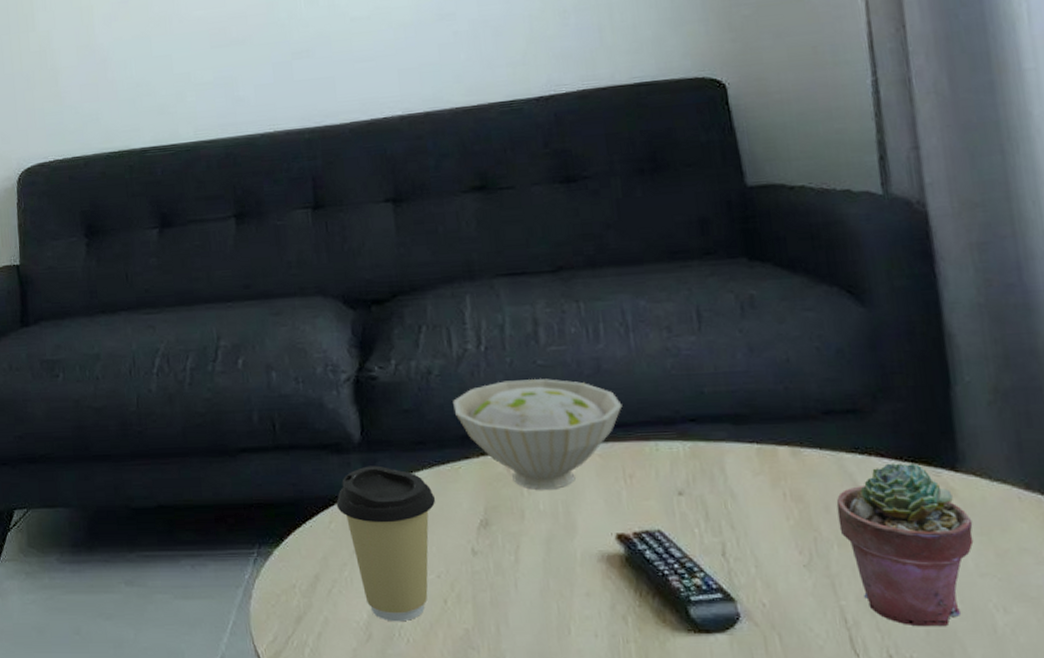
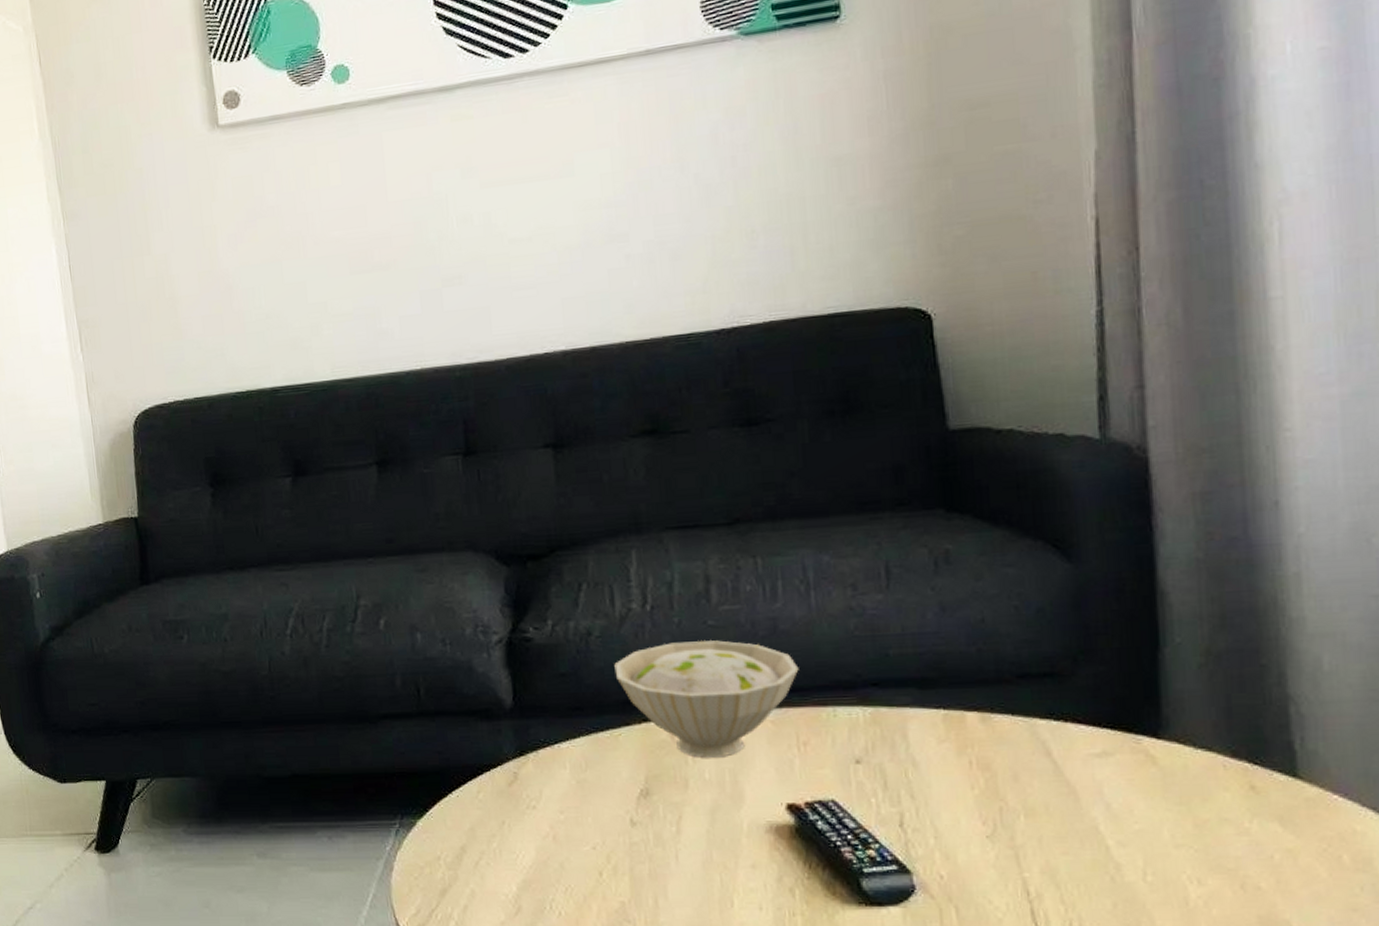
coffee cup: present [336,465,435,622] -> none [485,732,592,895]
potted succulent: present [836,463,974,627] -> none [1026,729,1172,899]

